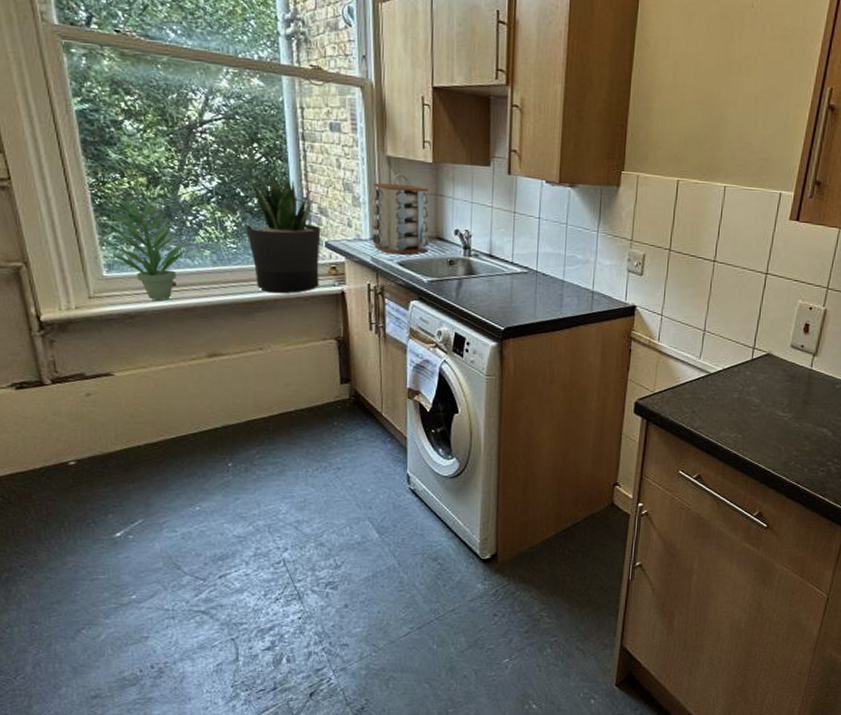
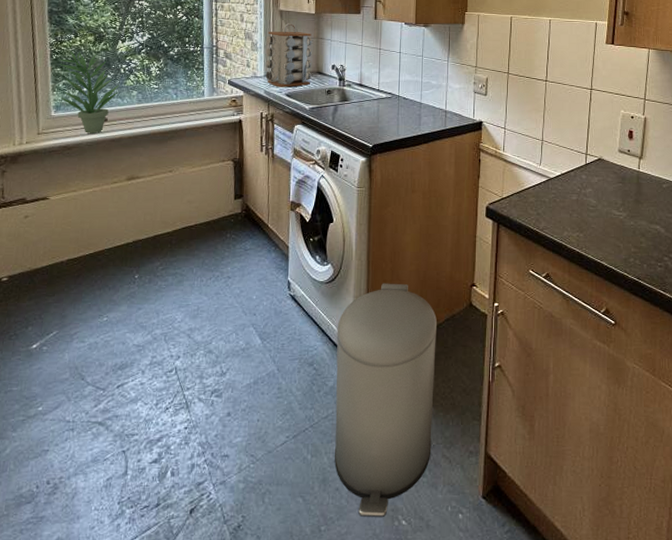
planter: present [246,168,321,293] -> none [166,24,226,123]
pedal bin: none [462,479,574,702] -> present [334,283,437,518]

